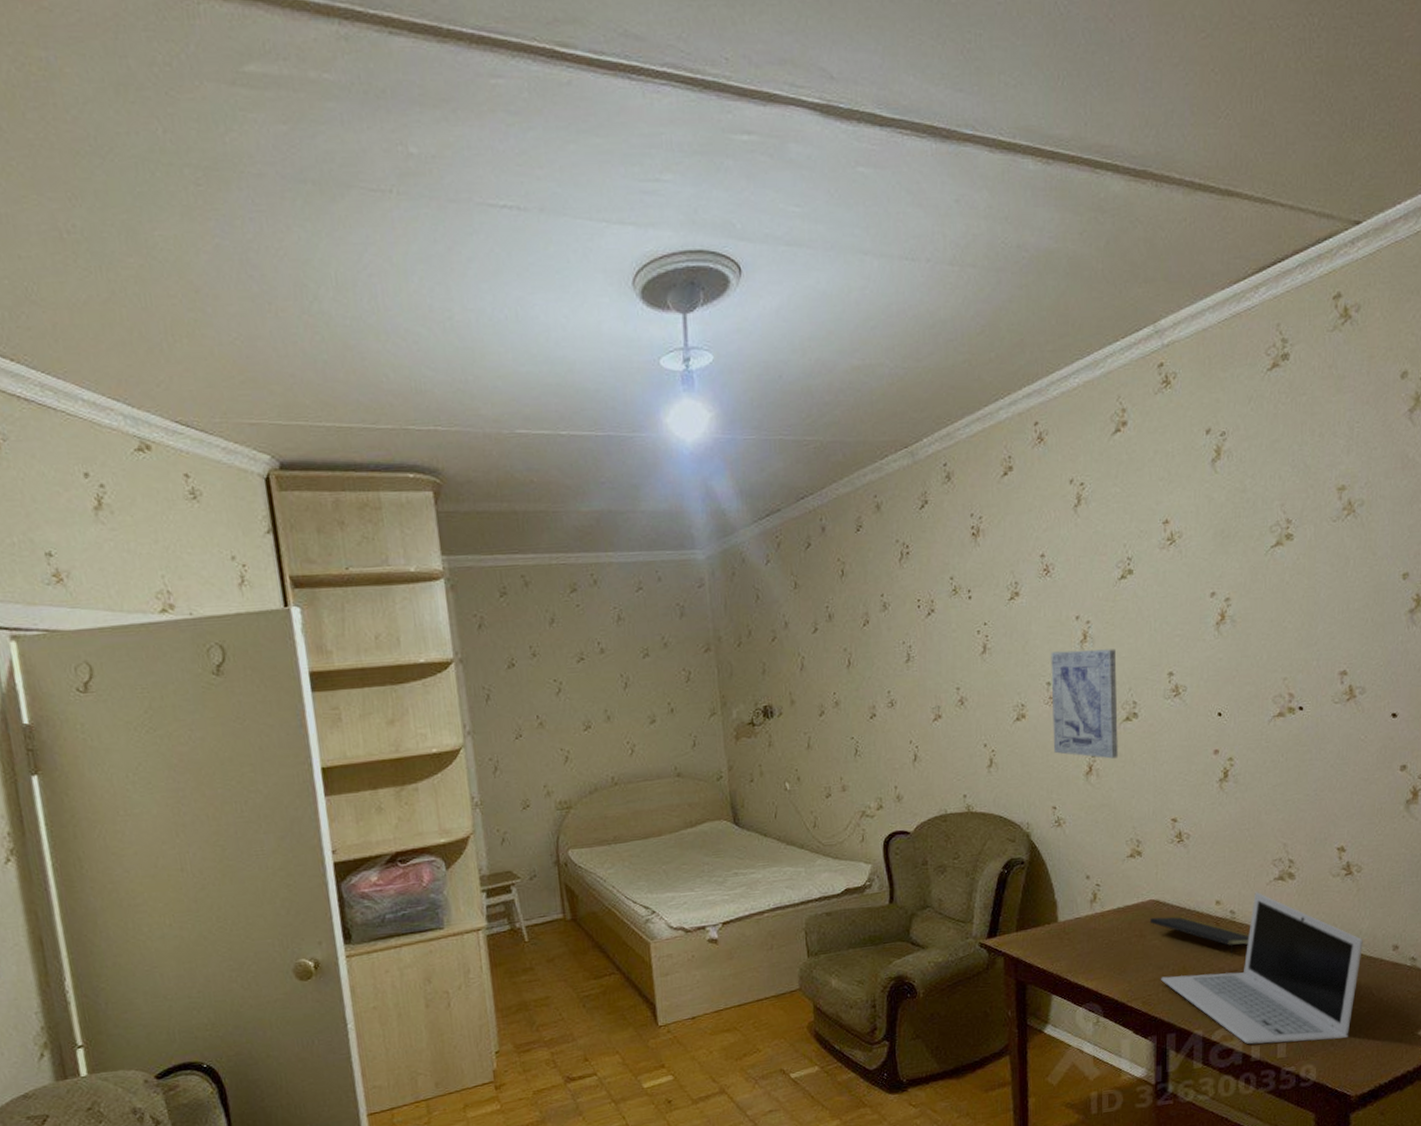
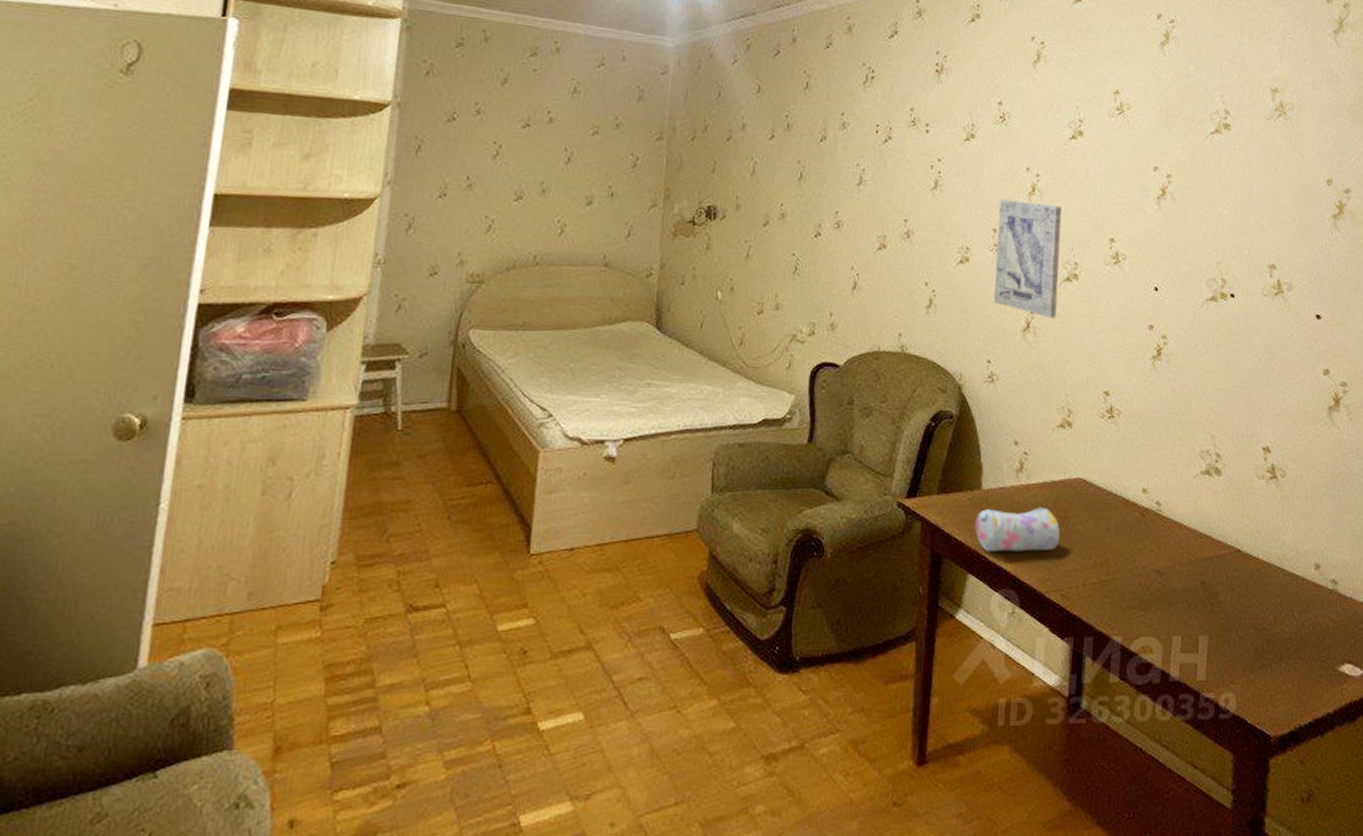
pencil case: none [1055,930,1138,975] -> present [975,507,1061,553]
notepad: present [1149,916,1250,956] -> none [1074,498,1175,554]
laptop: present [1161,892,1363,1045] -> none [1082,484,1286,665]

